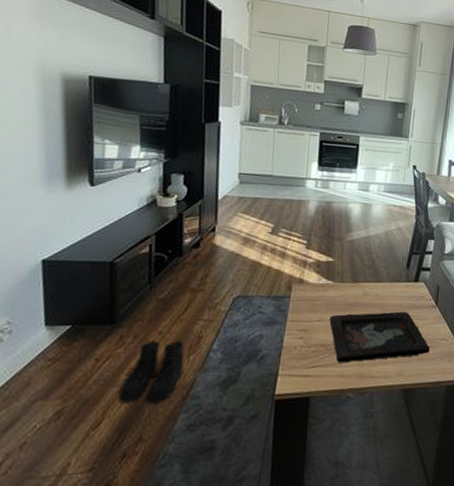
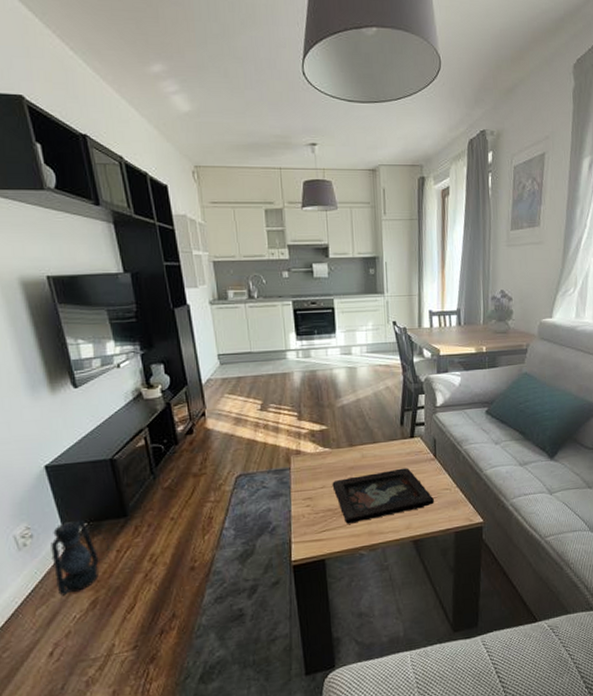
lantern: none [23,319,90,401] -> present [51,518,109,596]
boots: present [118,339,185,404] -> none [146,523,201,587]

